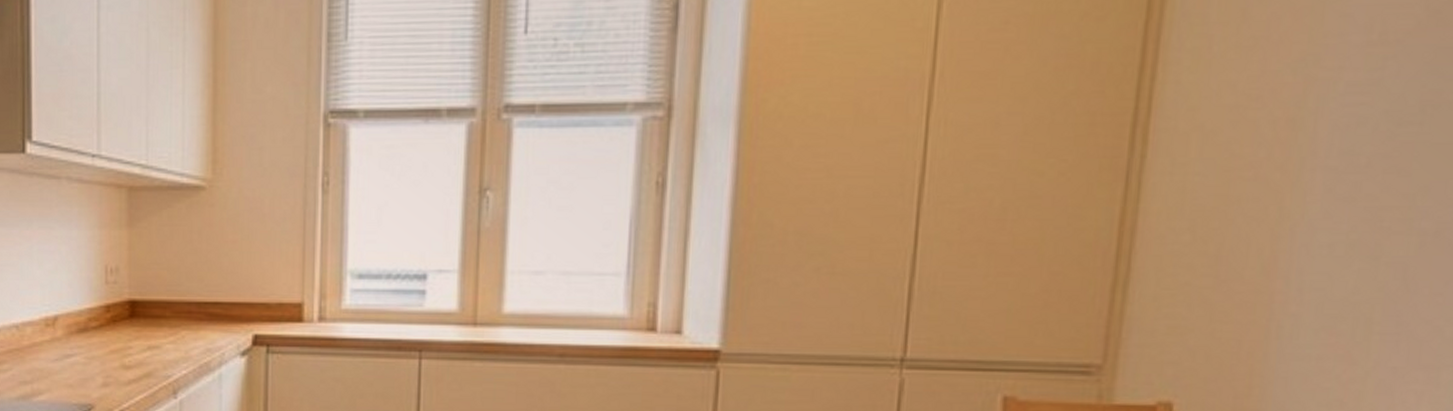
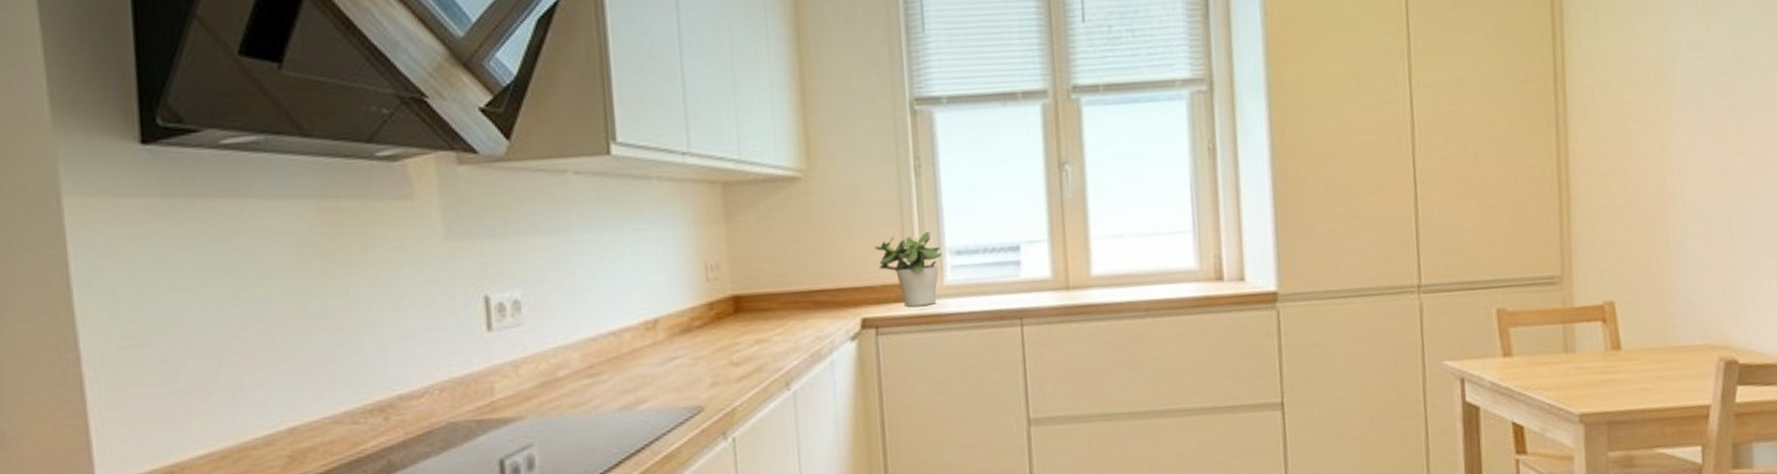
potted plant: none [274,252,344,328] -> present [875,231,943,307]

